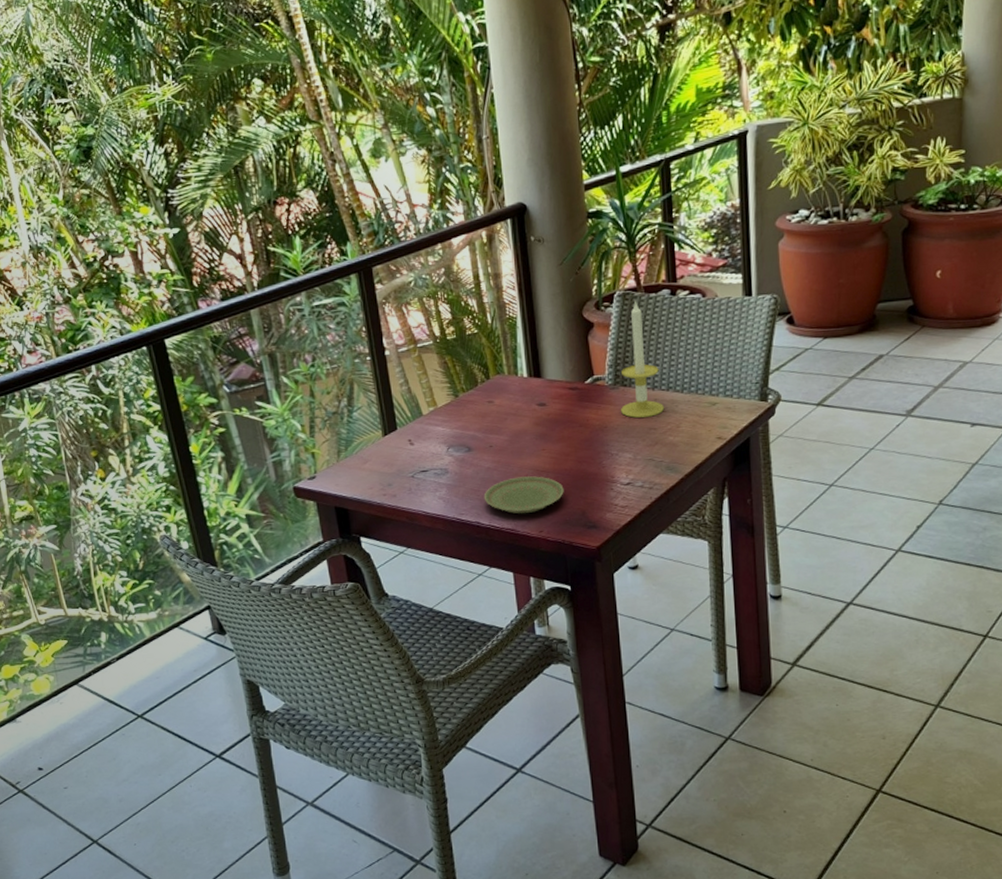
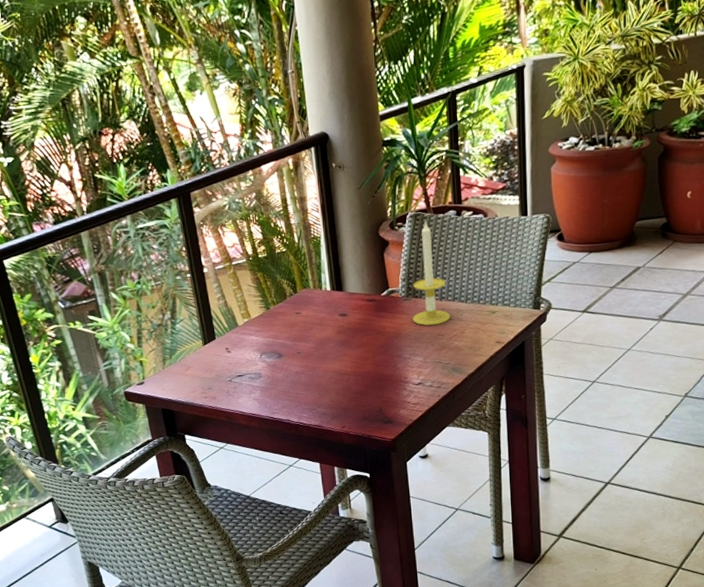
plate: present [483,476,564,514] -> none [293,378,364,412]

